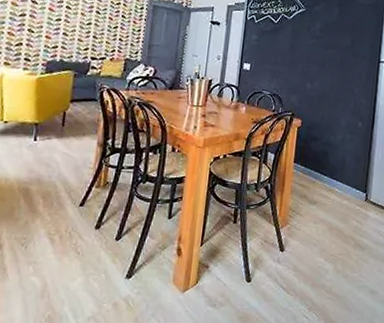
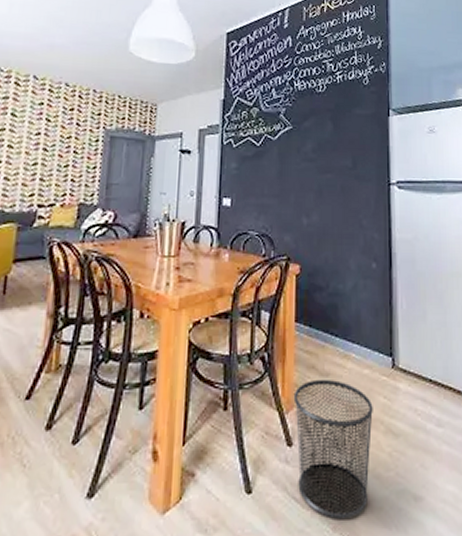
waste bin: none [285,205,348,302] -> present [293,379,373,519]

